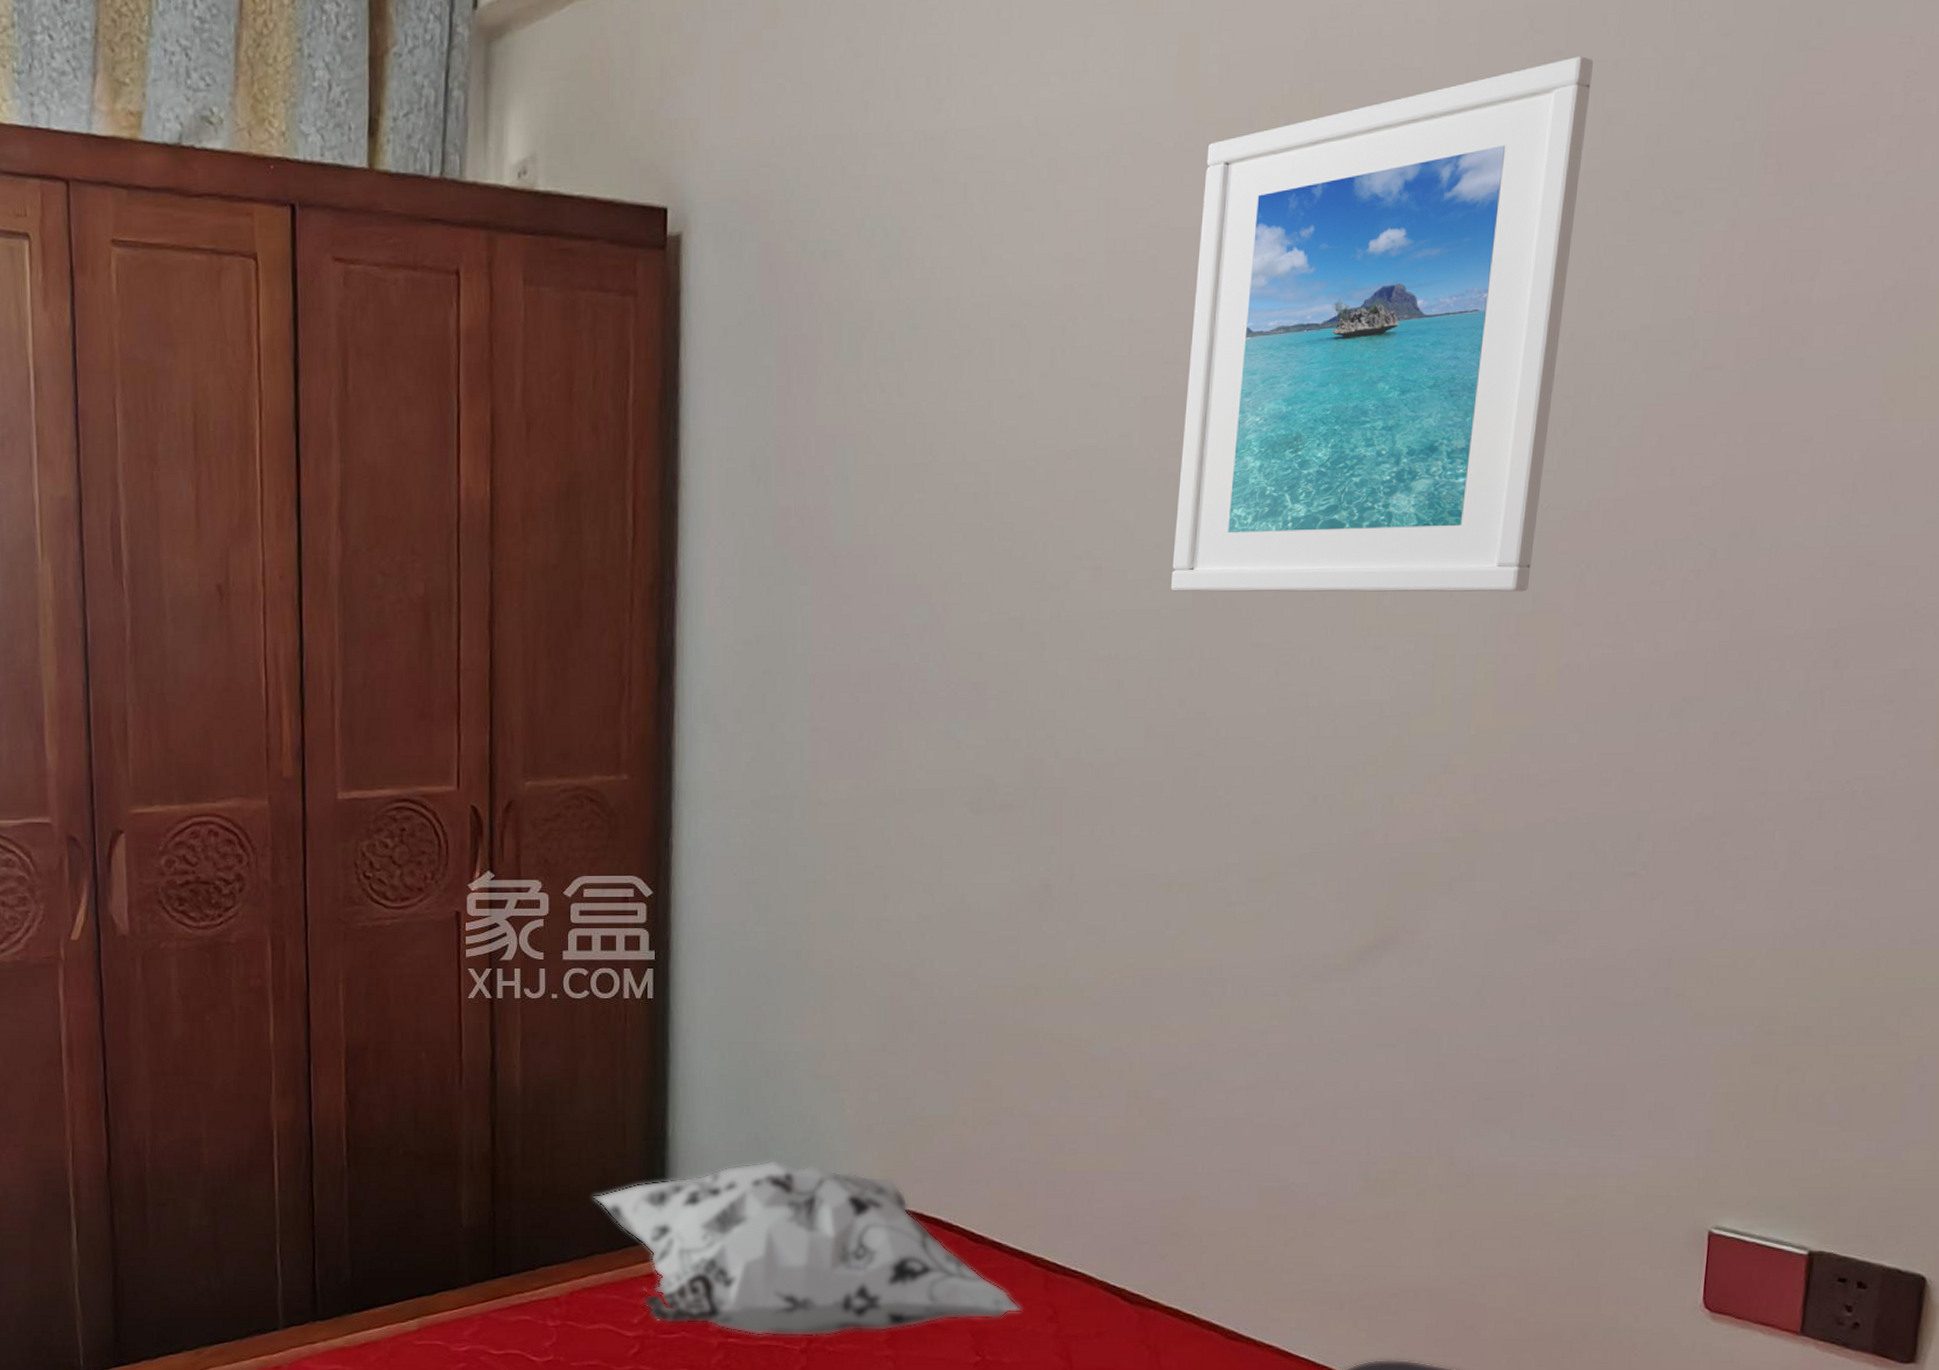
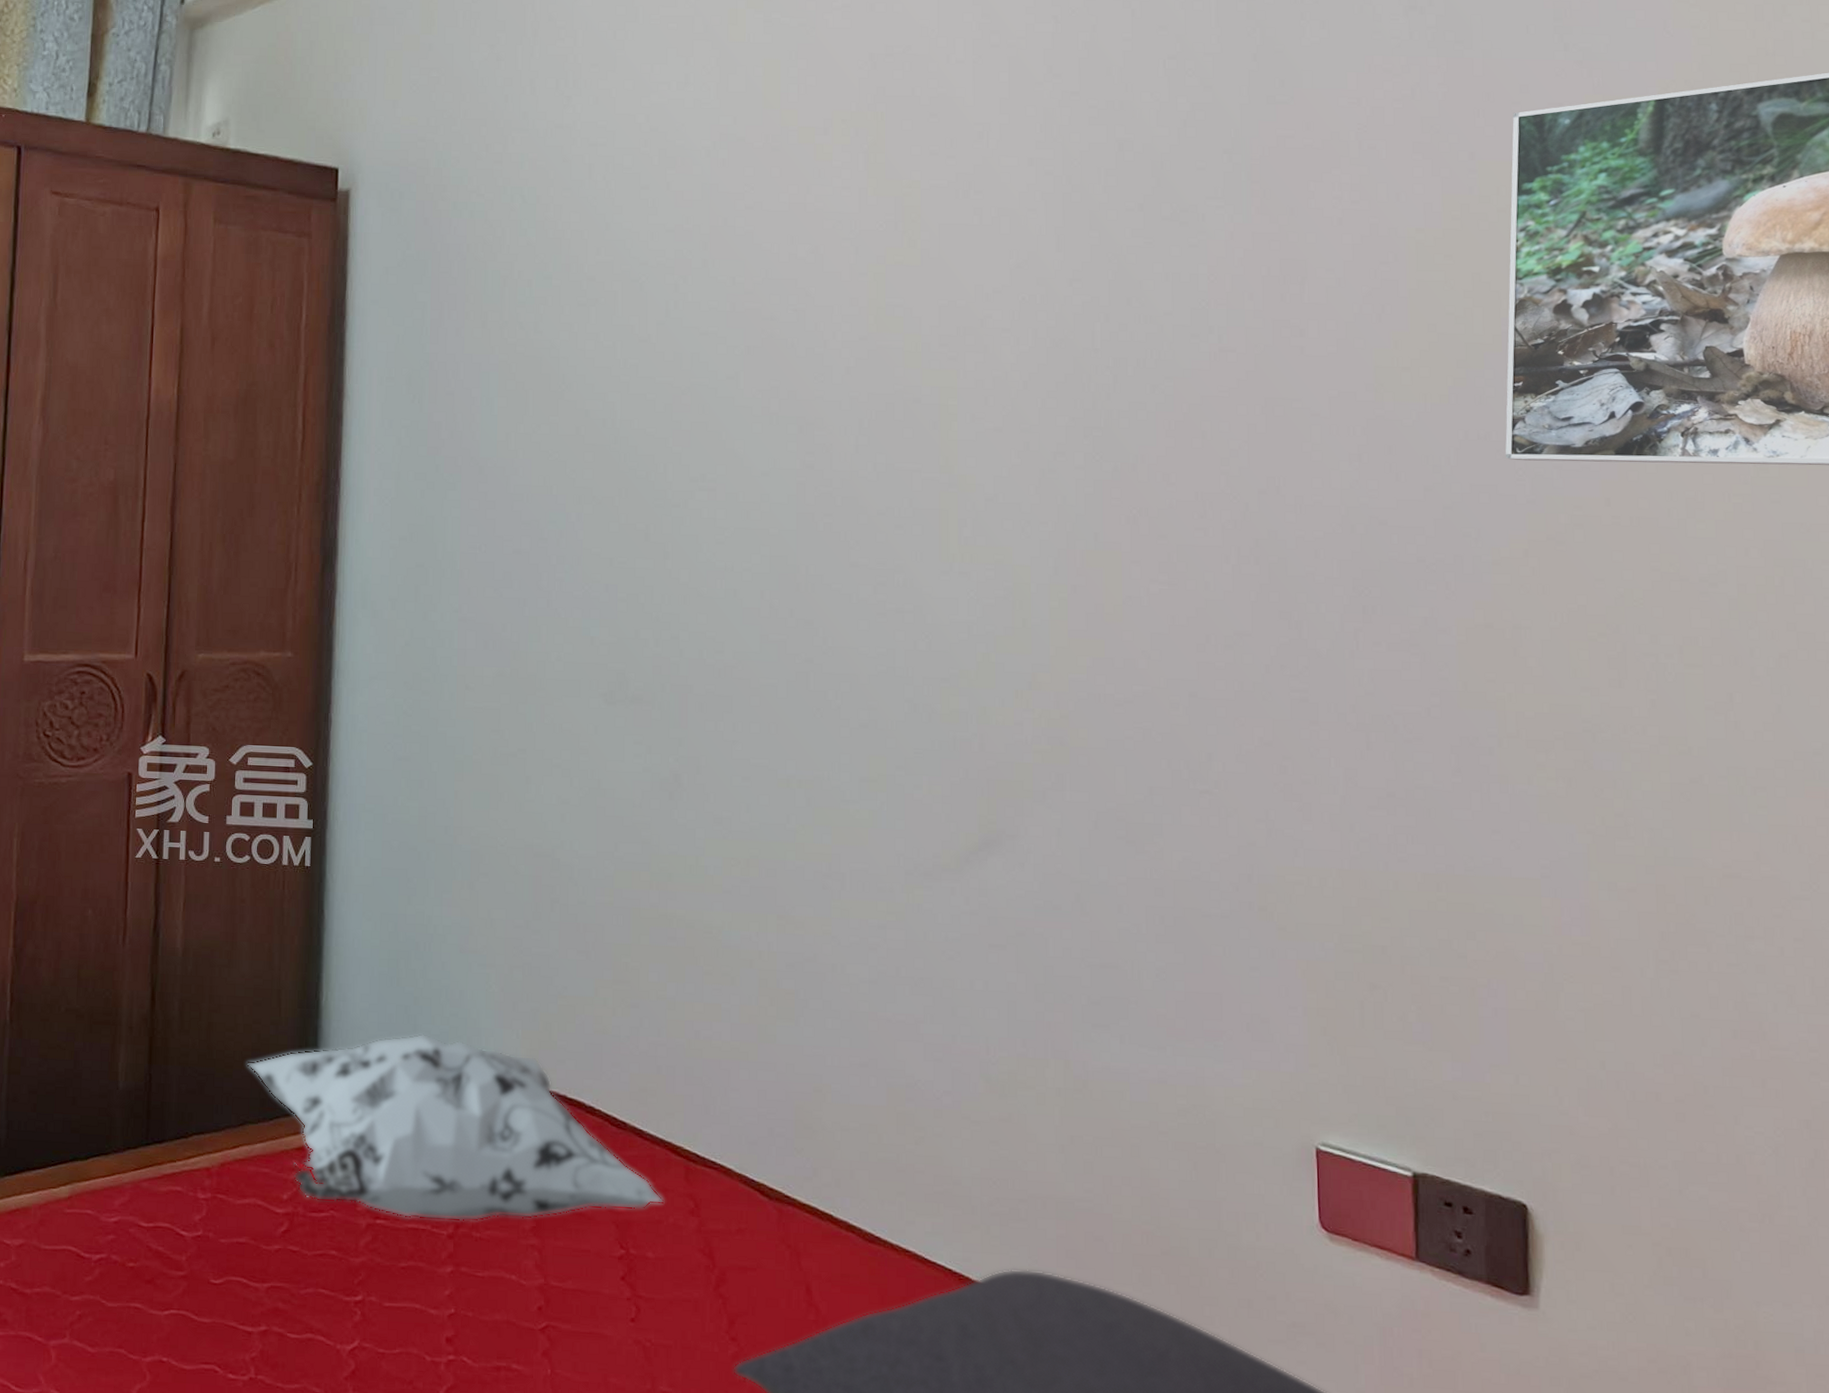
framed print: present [1171,56,1594,592] -> none [777,97,1104,531]

